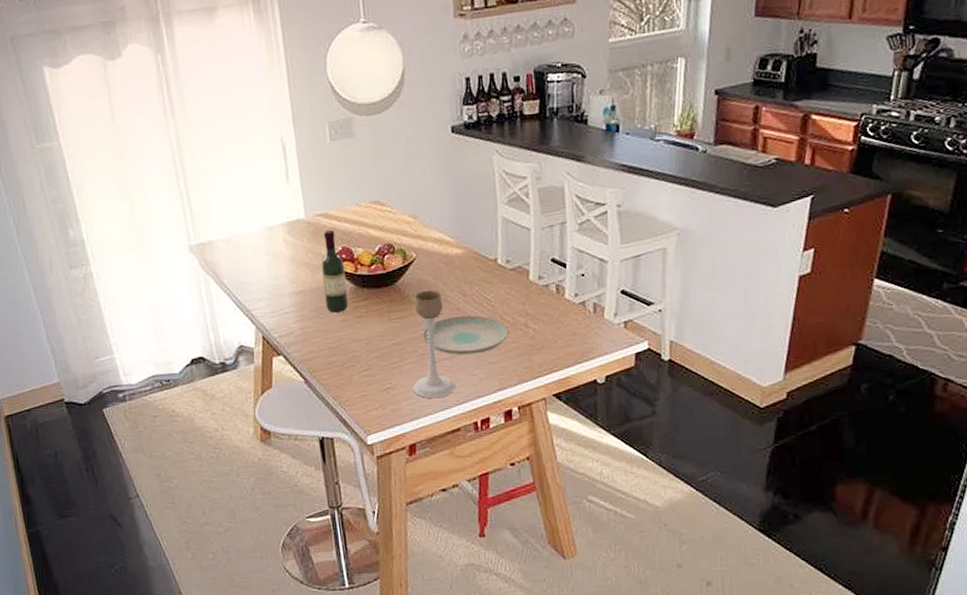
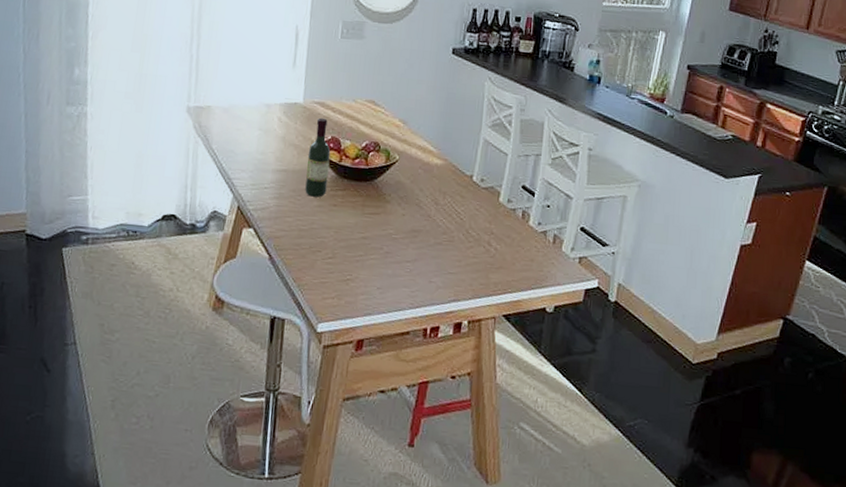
candle holder: present [413,290,455,399] -> none [372,192,416,299]
plate: present [423,315,509,355] -> none [391,222,472,262]

